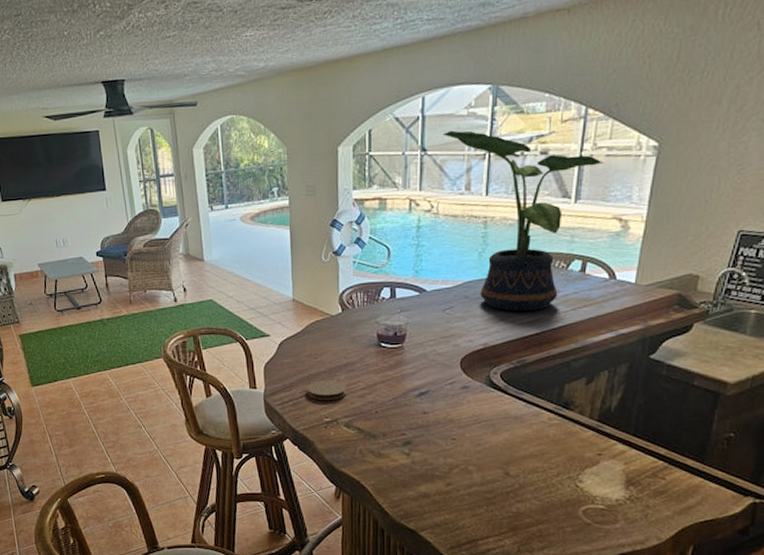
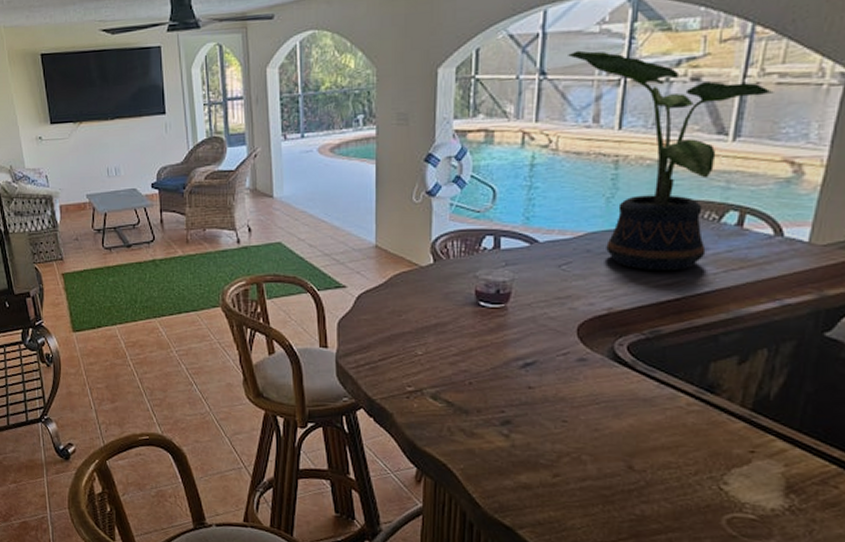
coaster: present [307,380,346,401] -> none [387,342,435,367]

